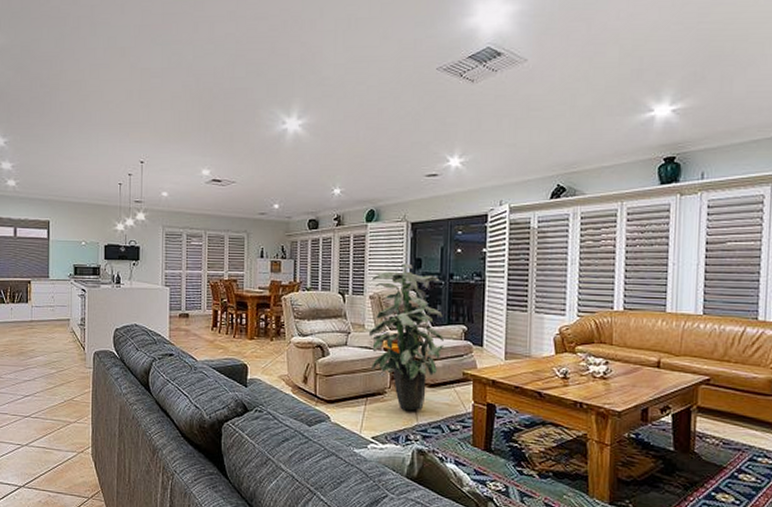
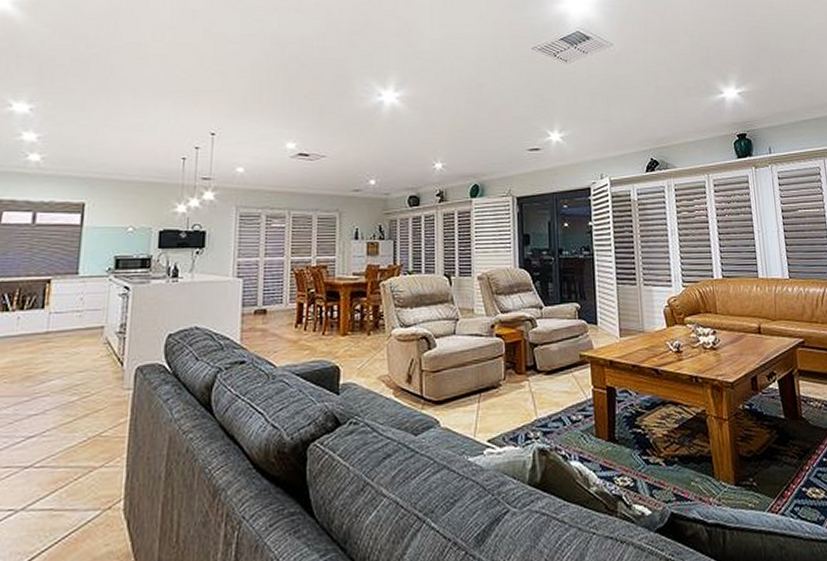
indoor plant: present [368,263,444,411] -> none [478,239,558,404]

